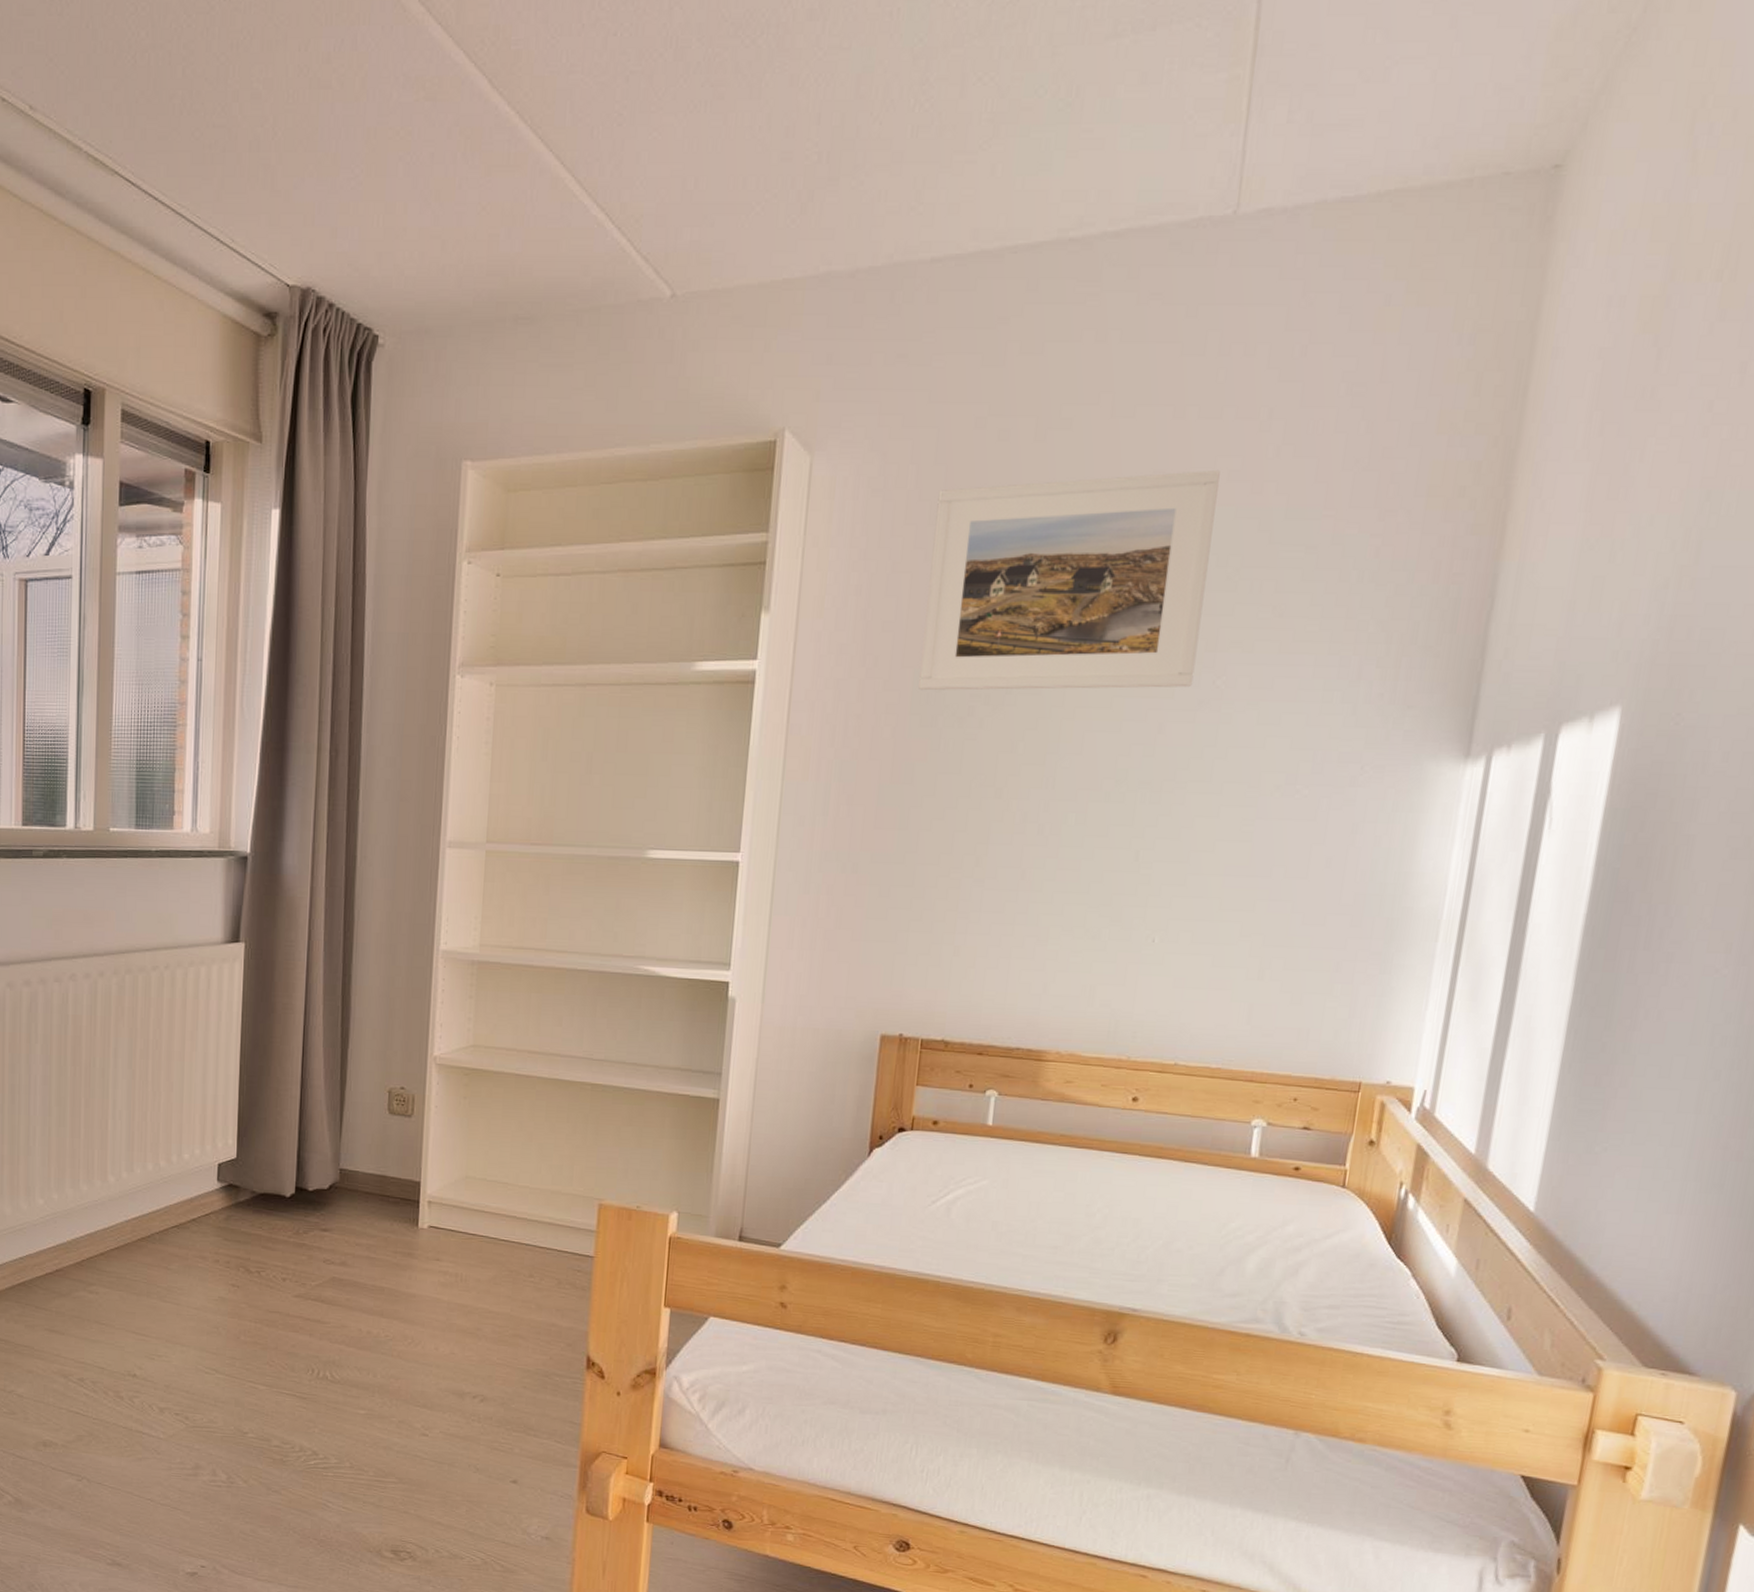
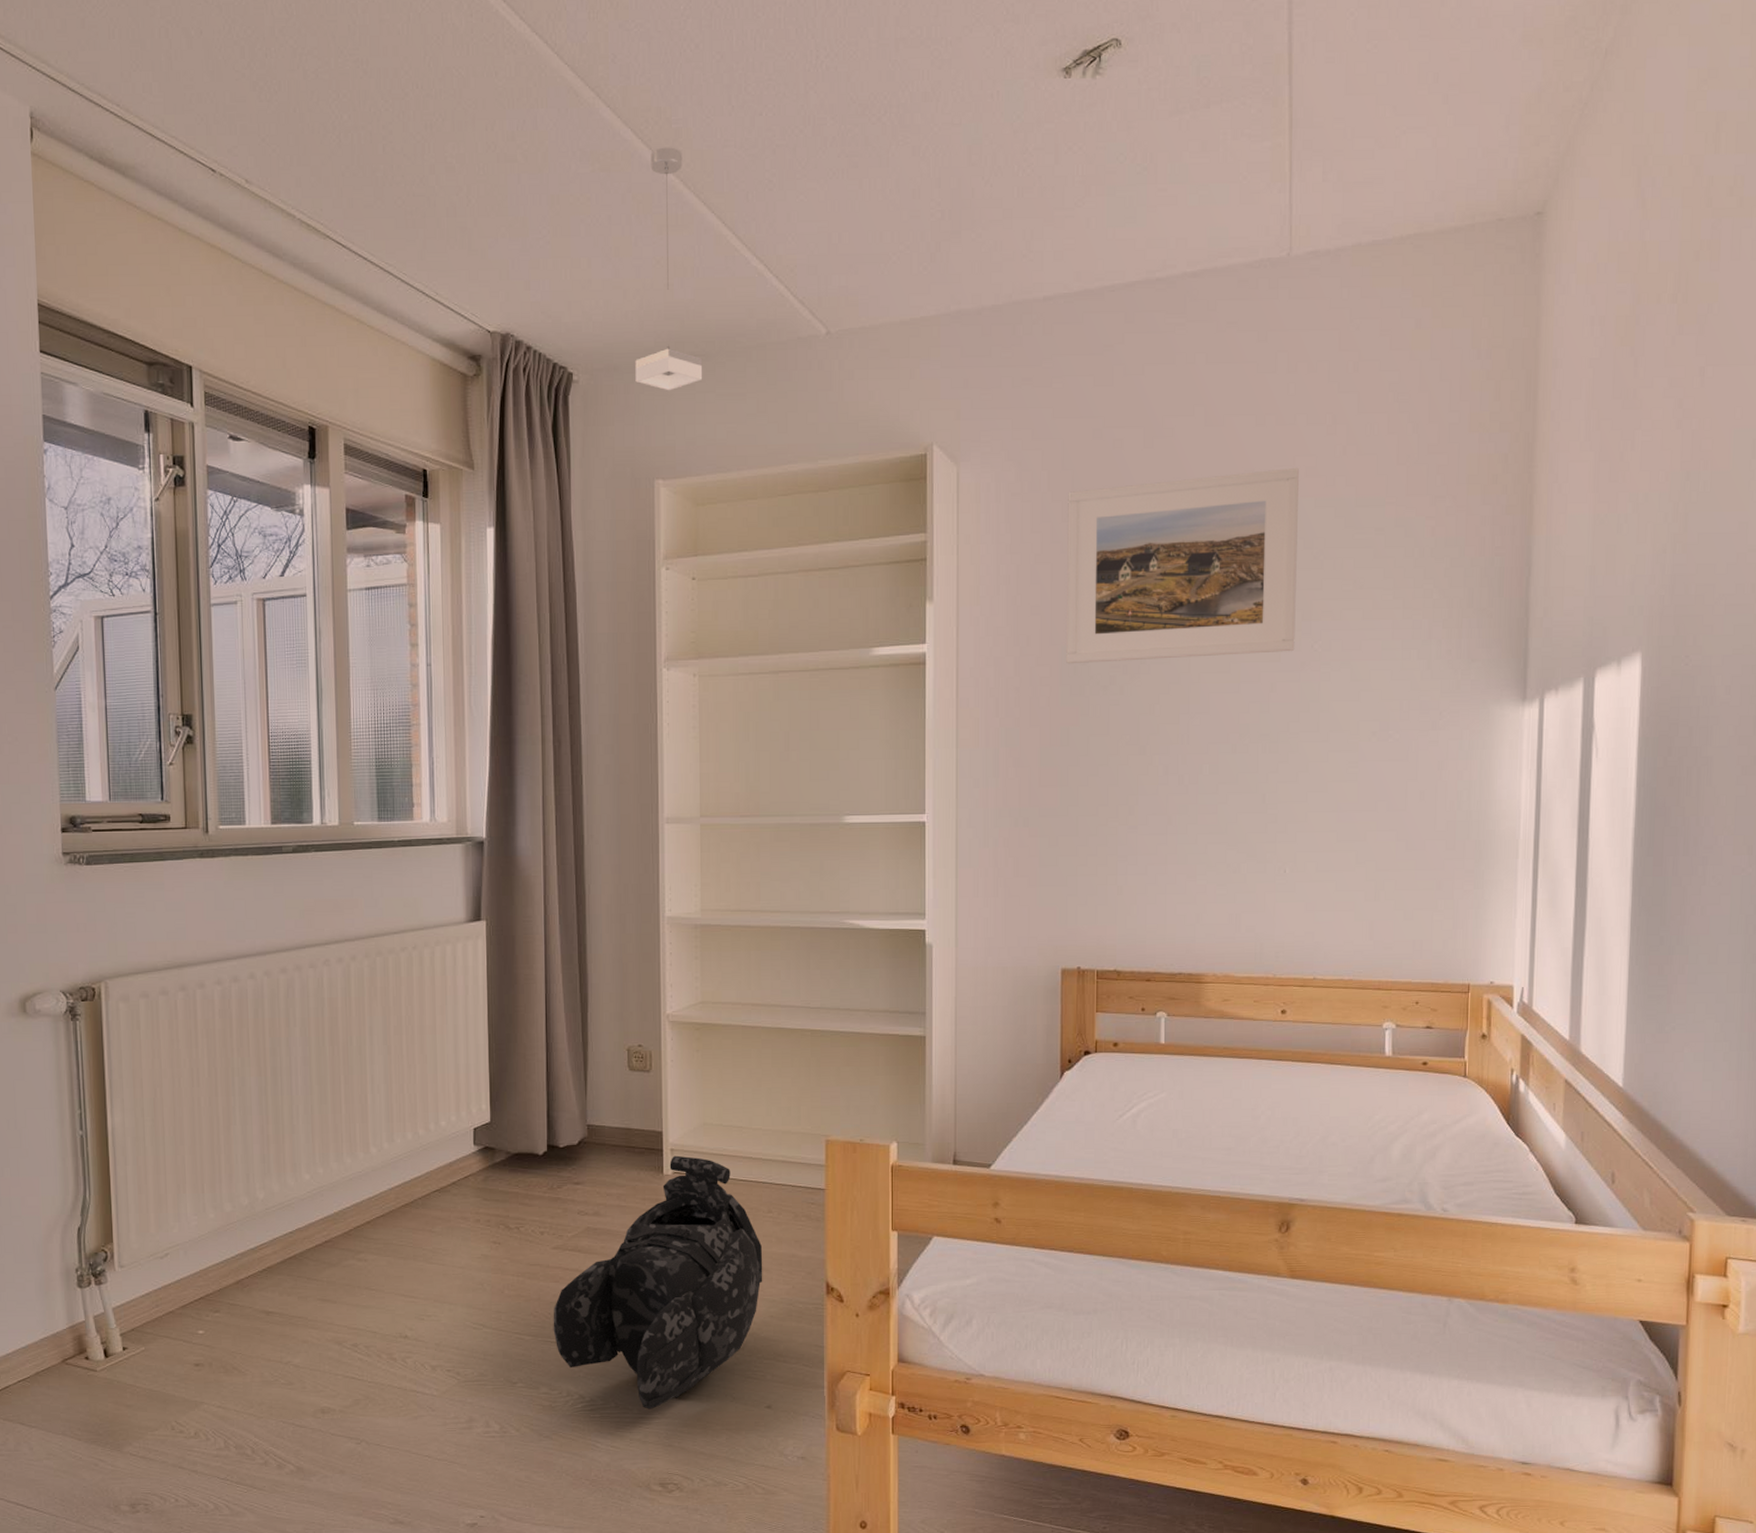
body armor: none [289,1208,520,1473] -> present [553,1155,763,1409]
pendant lamp: none [448,72,527,359] -> present [635,147,703,391]

